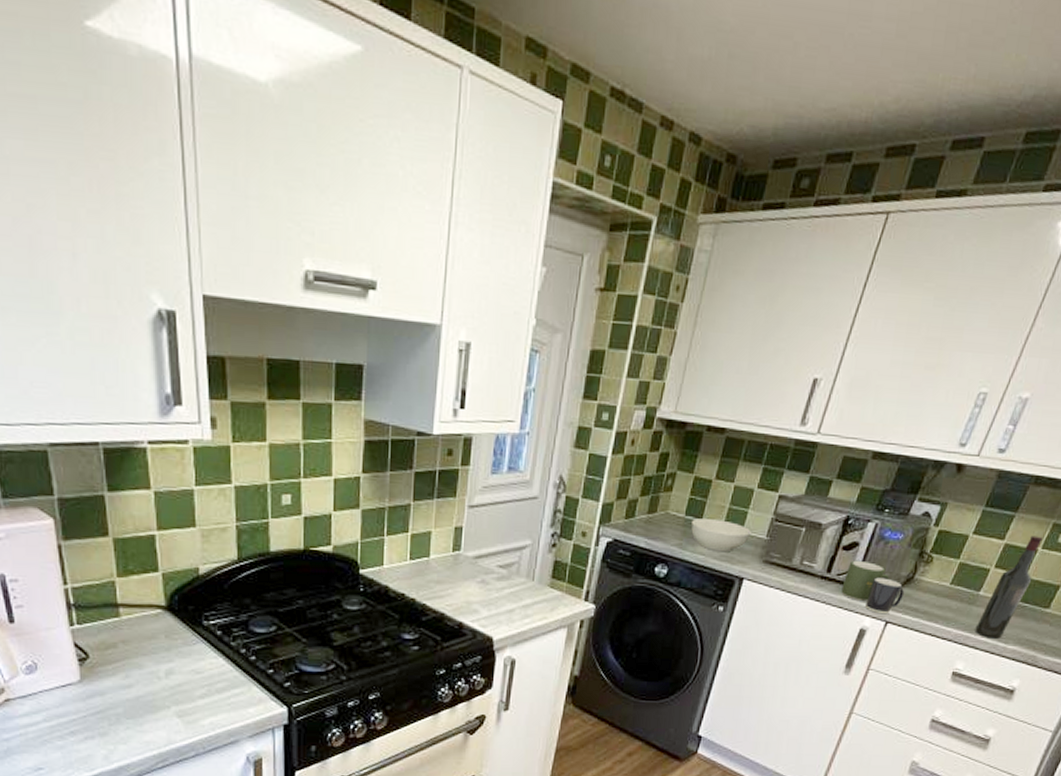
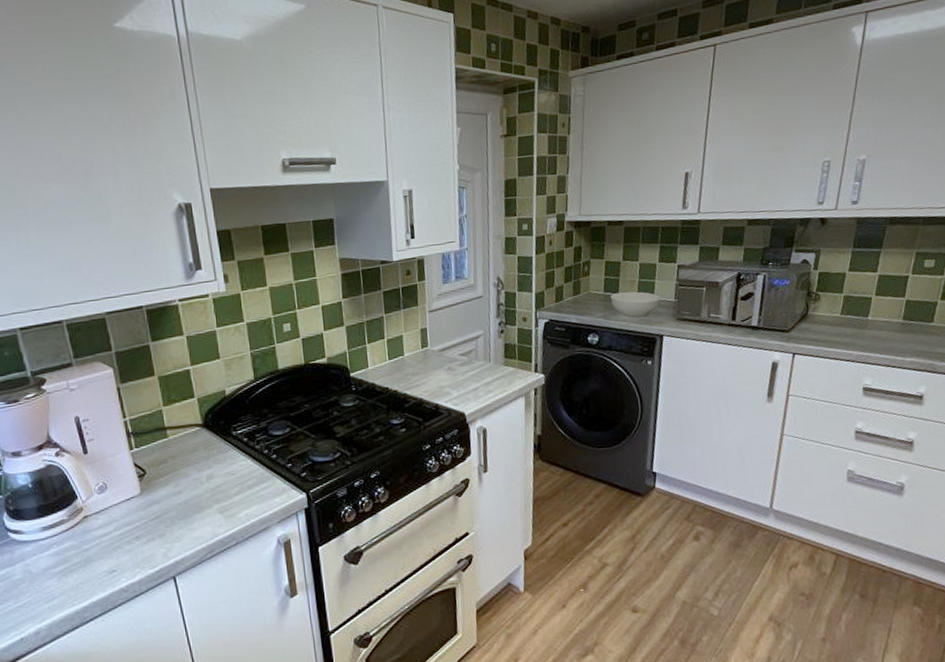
mug: present [841,560,889,602] -> none [748,306,786,340]
mug: present [865,577,904,615] -> none [771,317,802,348]
wine bottle: present [975,535,1043,639] -> none [872,264,911,355]

